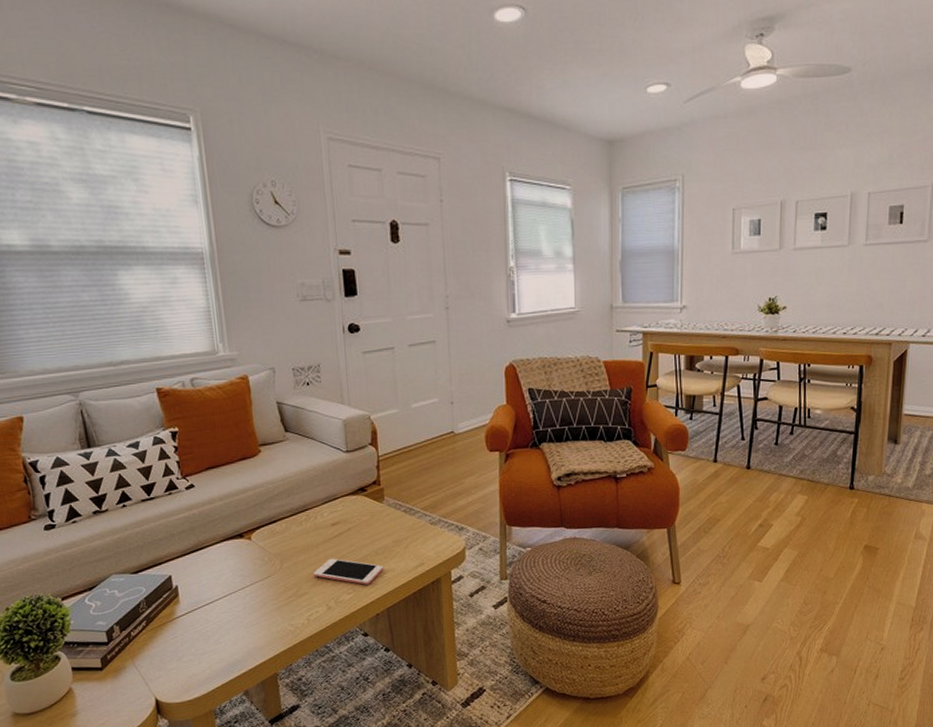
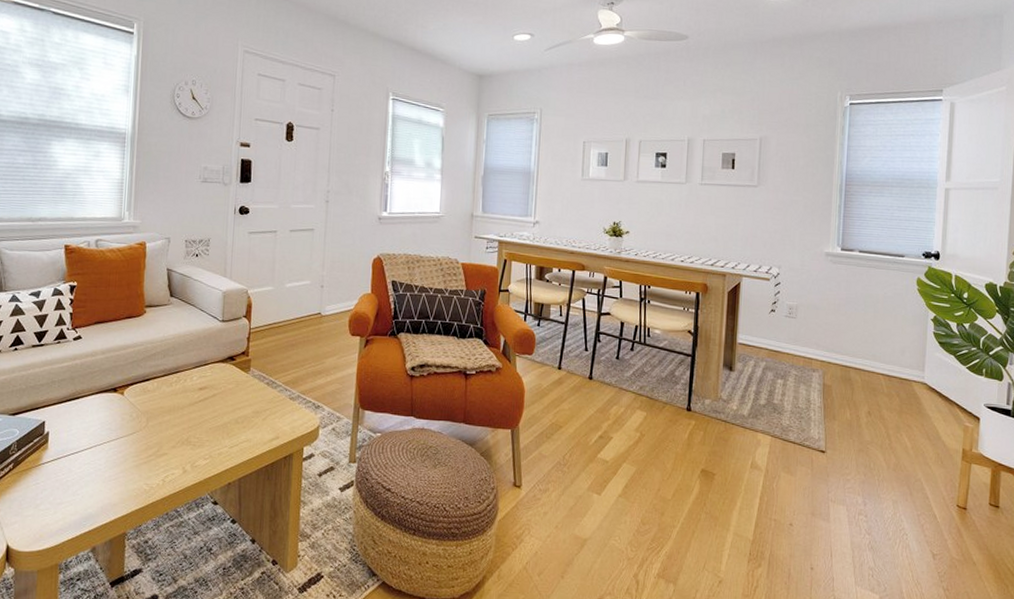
cell phone: present [313,558,384,585] -> none [175,421,241,452]

